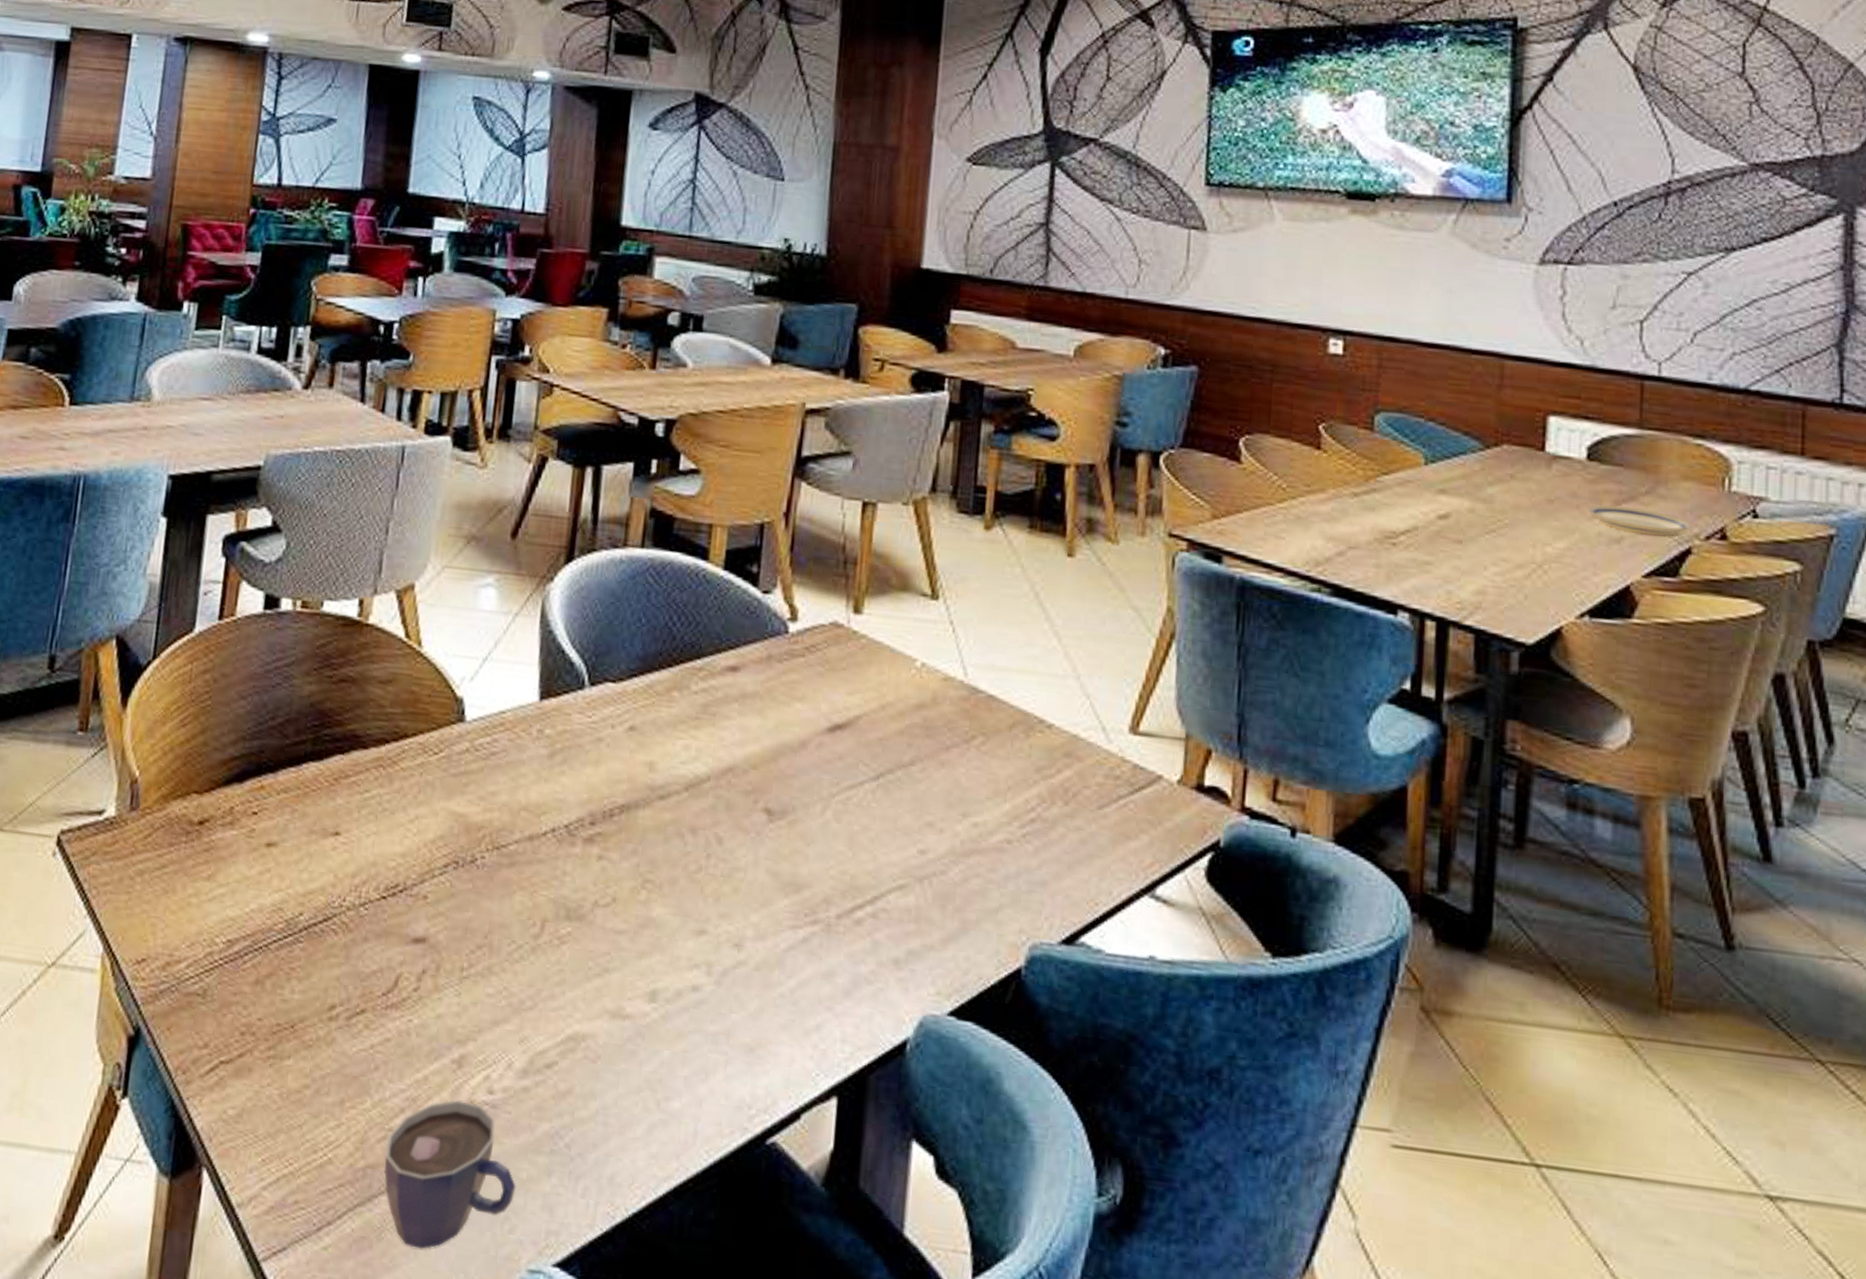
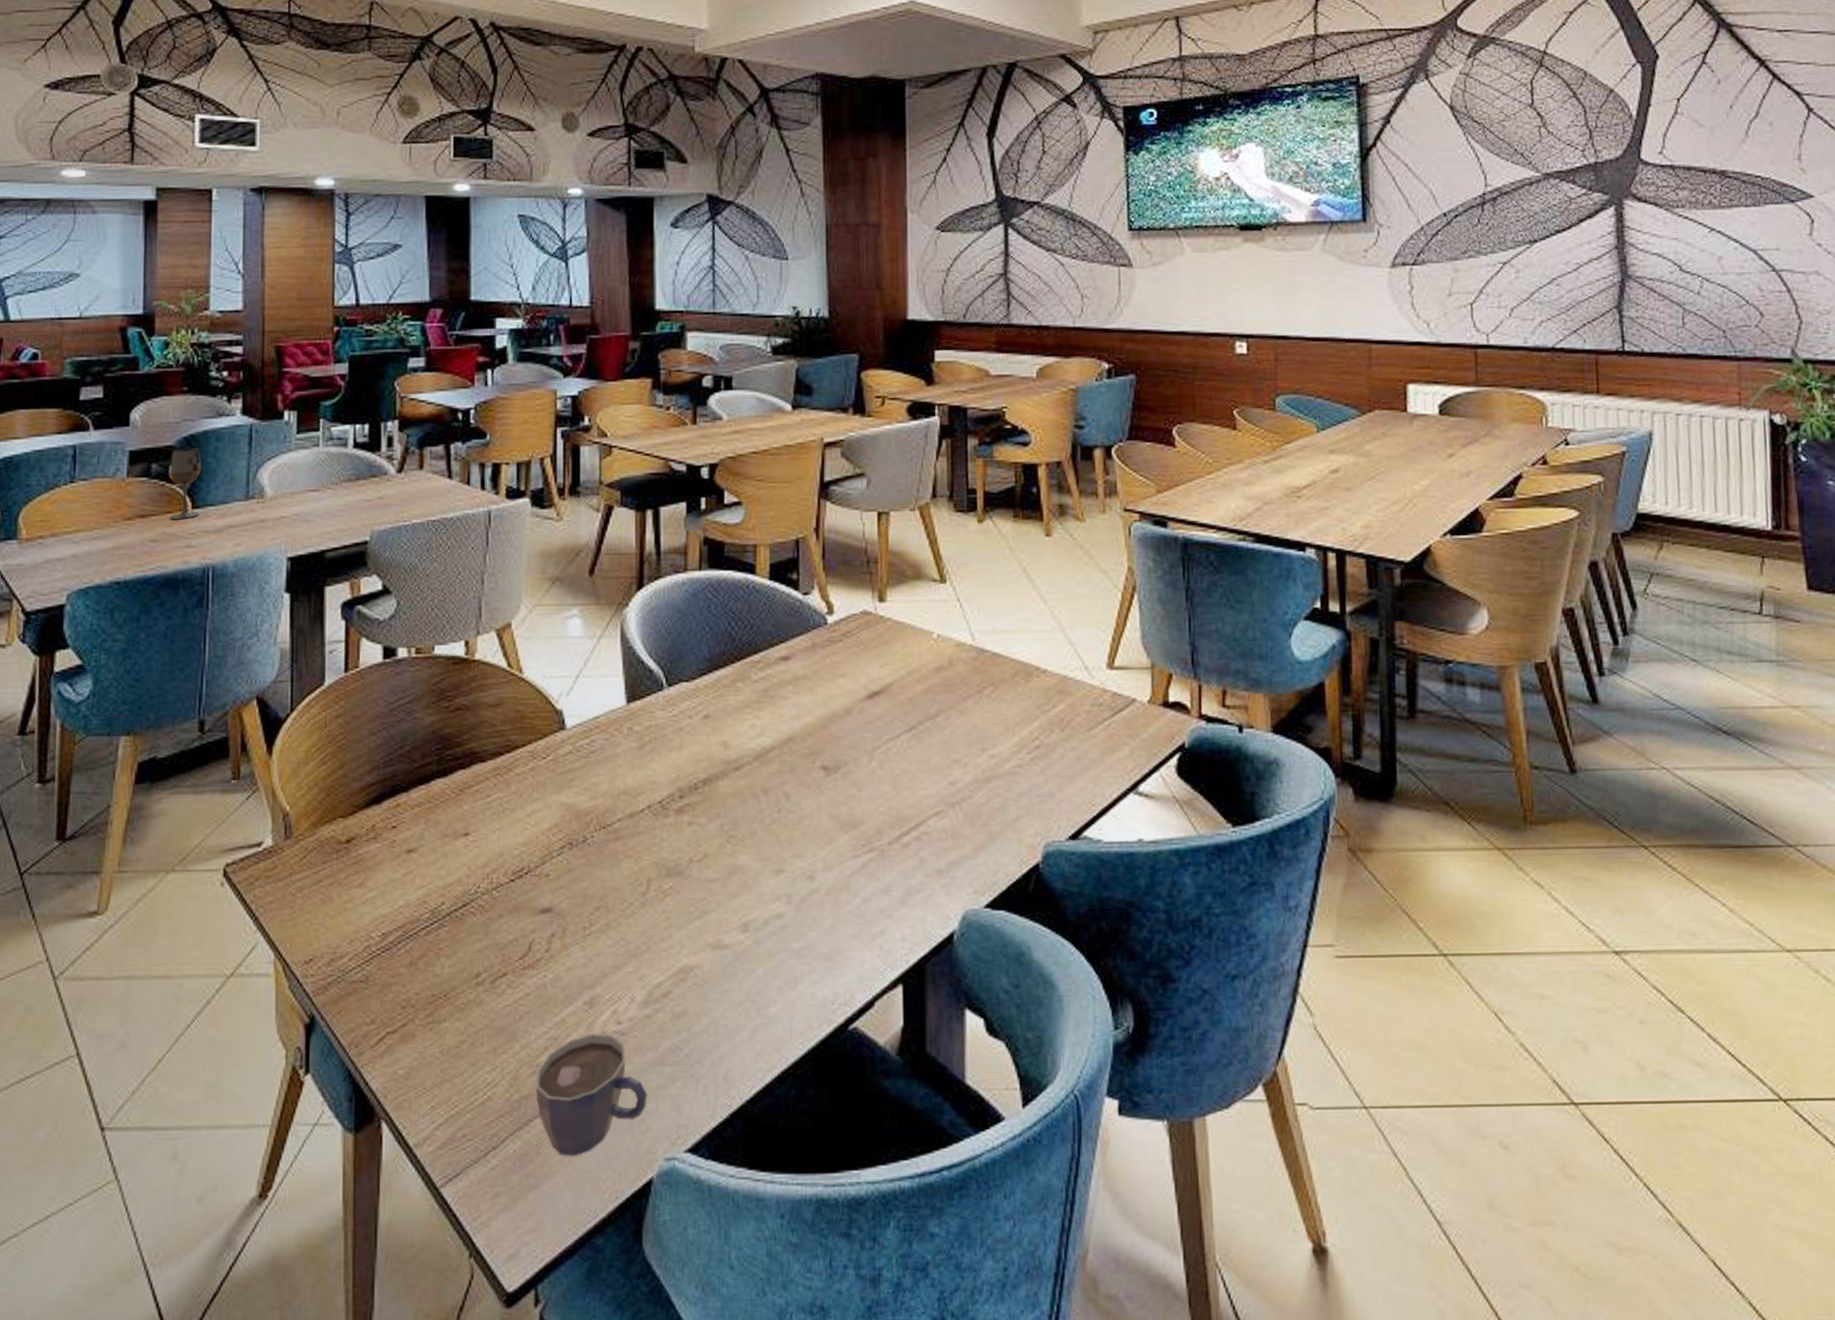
wine glass: none [43,333,86,417] -> present [169,448,202,520]
plate: present [1588,505,1691,537] -> none [1443,447,1520,467]

